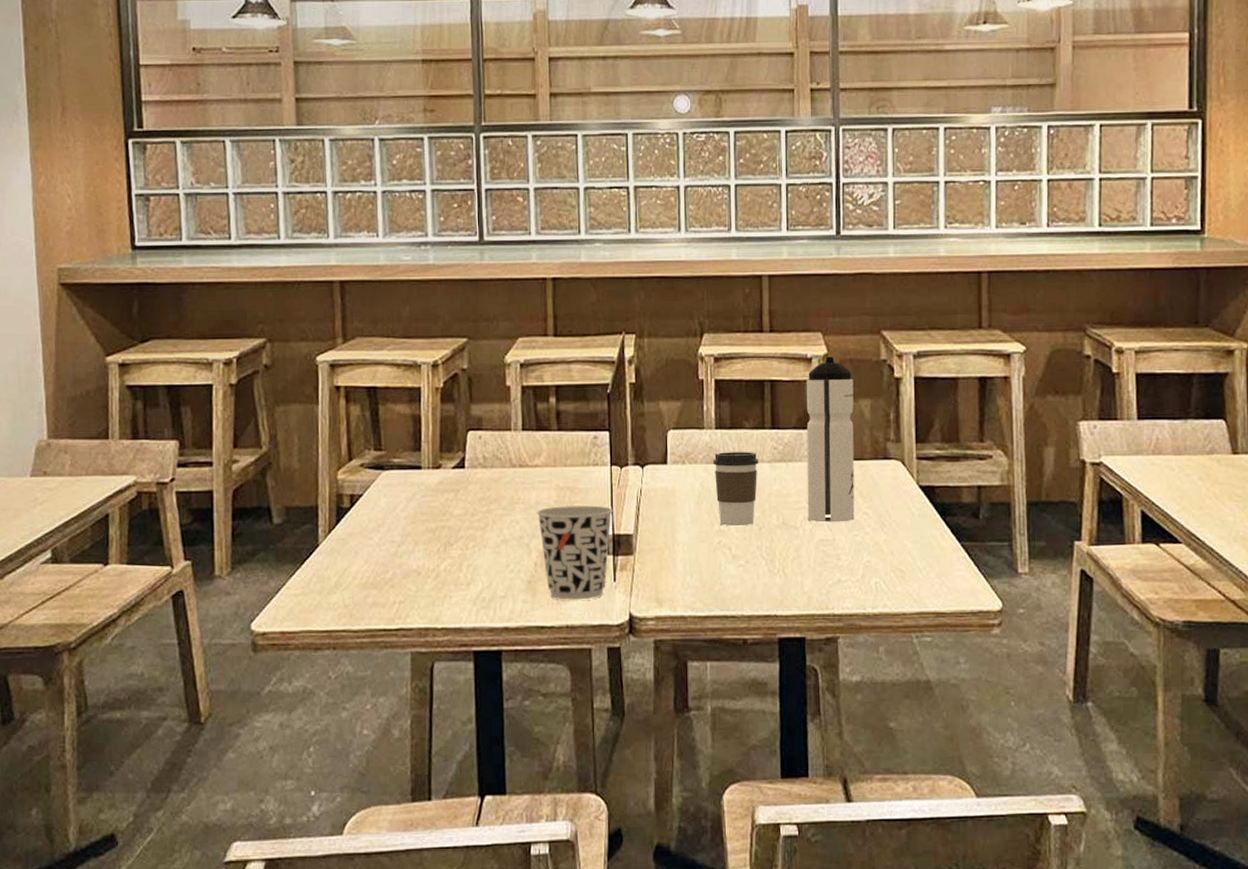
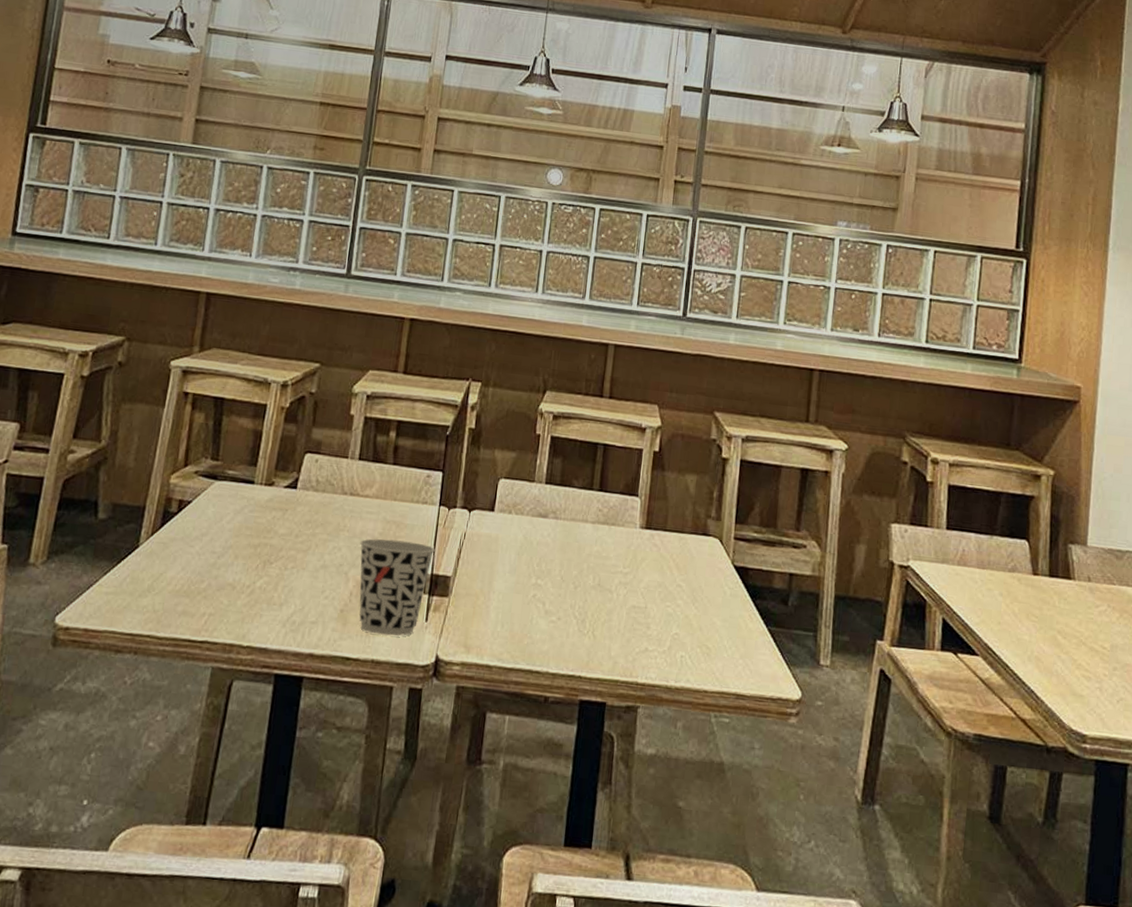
coffee cup: present [713,452,758,527] -> none [537,507,583,583]
water bottle: present [806,356,855,523] -> none [623,429,683,592]

